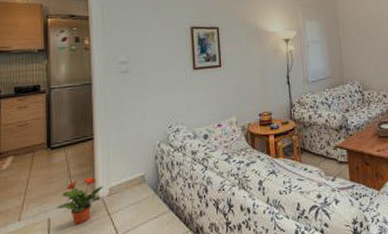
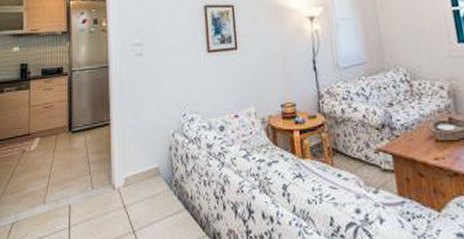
potted plant: present [57,176,103,225] -> none [77,163,119,215]

